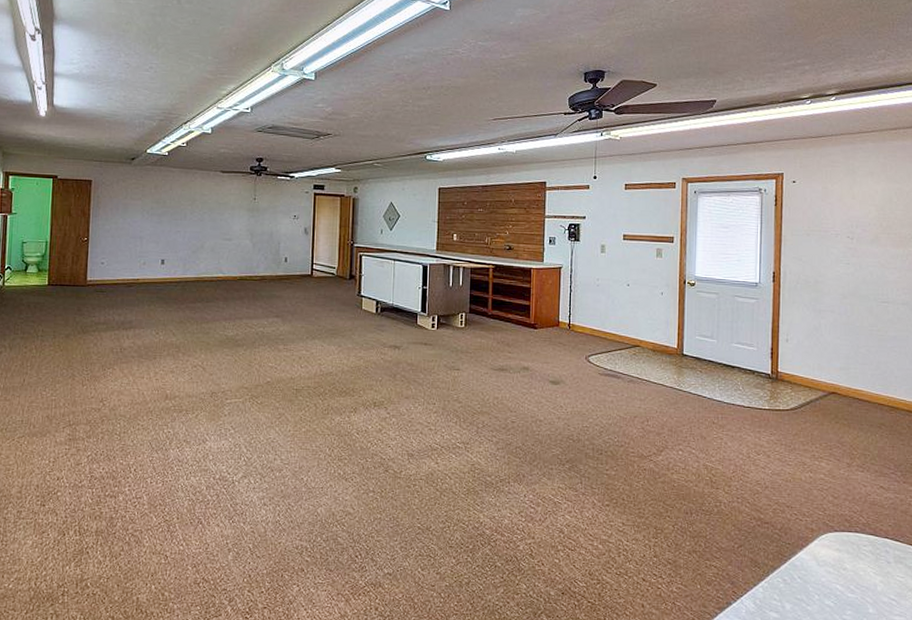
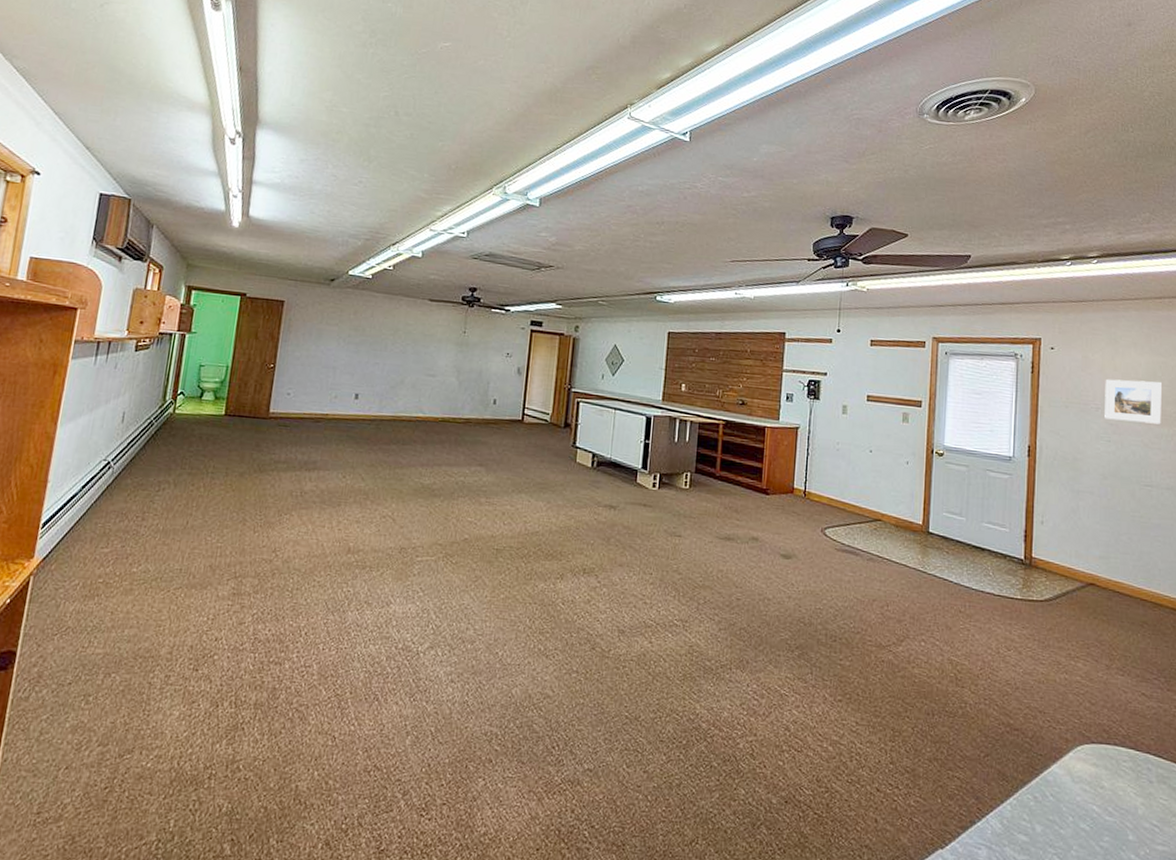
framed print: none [844,206,898,246] -> present [1105,378,1163,425]

